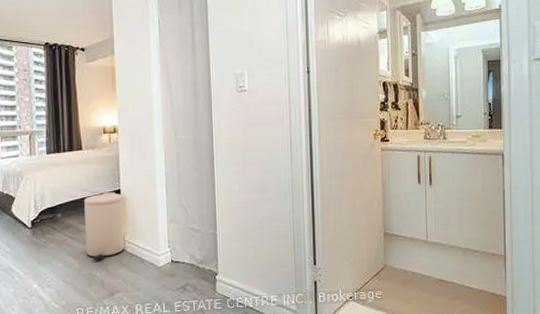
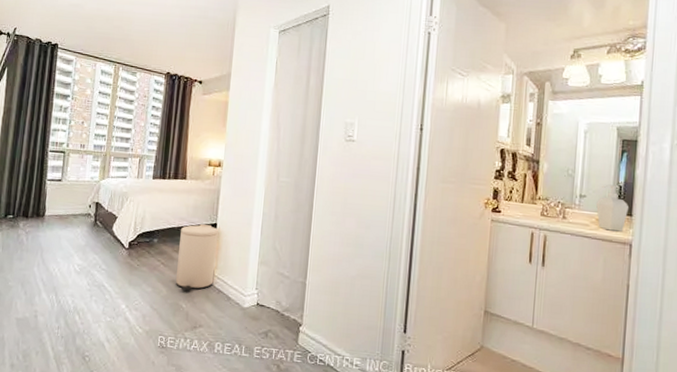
soap bottle: none [471,102,499,145] -> present [596,184,630,232]

